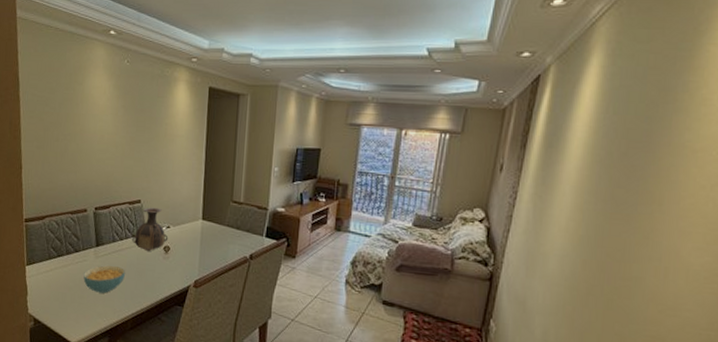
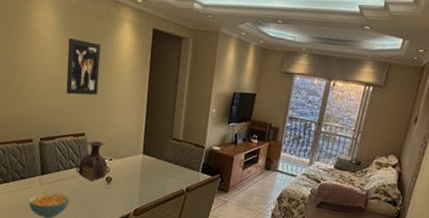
wall art: none [121,101,156,160] -> present [66,37,101,95]

